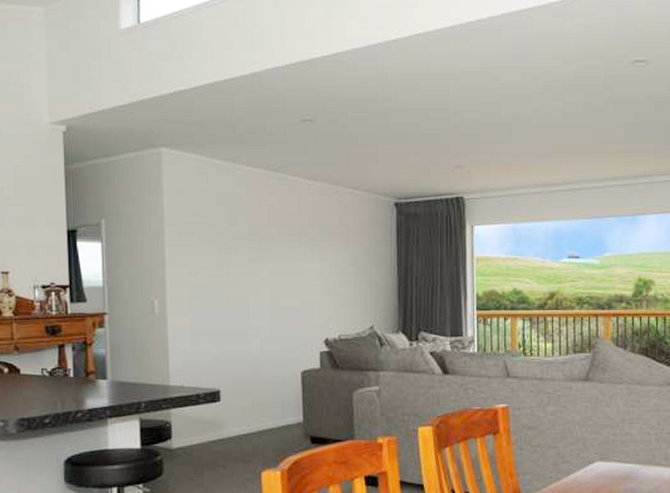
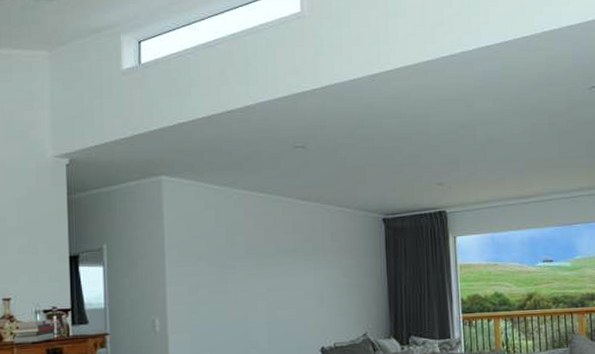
books: none [11,295,54,320] -> present [12,319,56,345]

